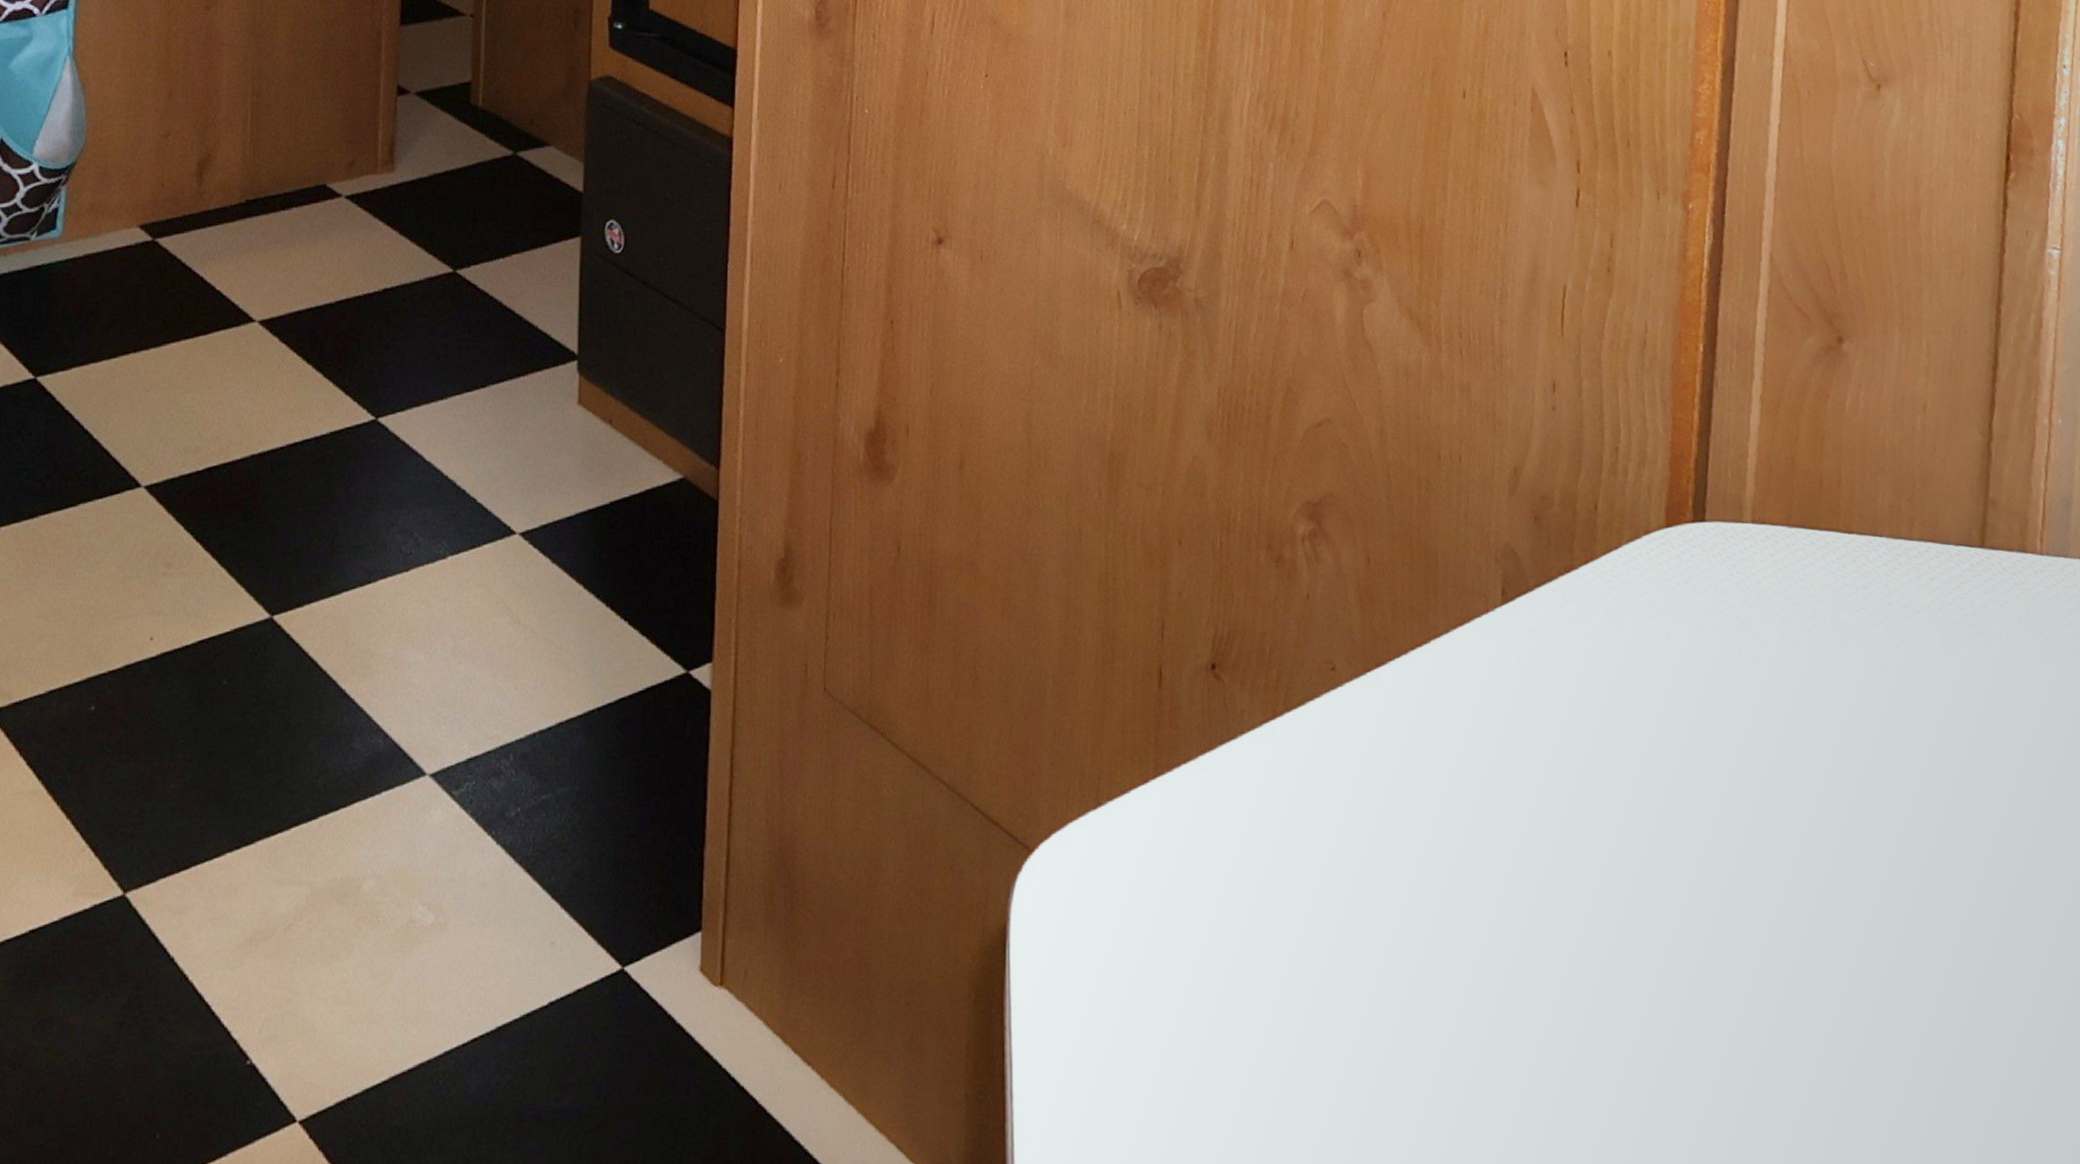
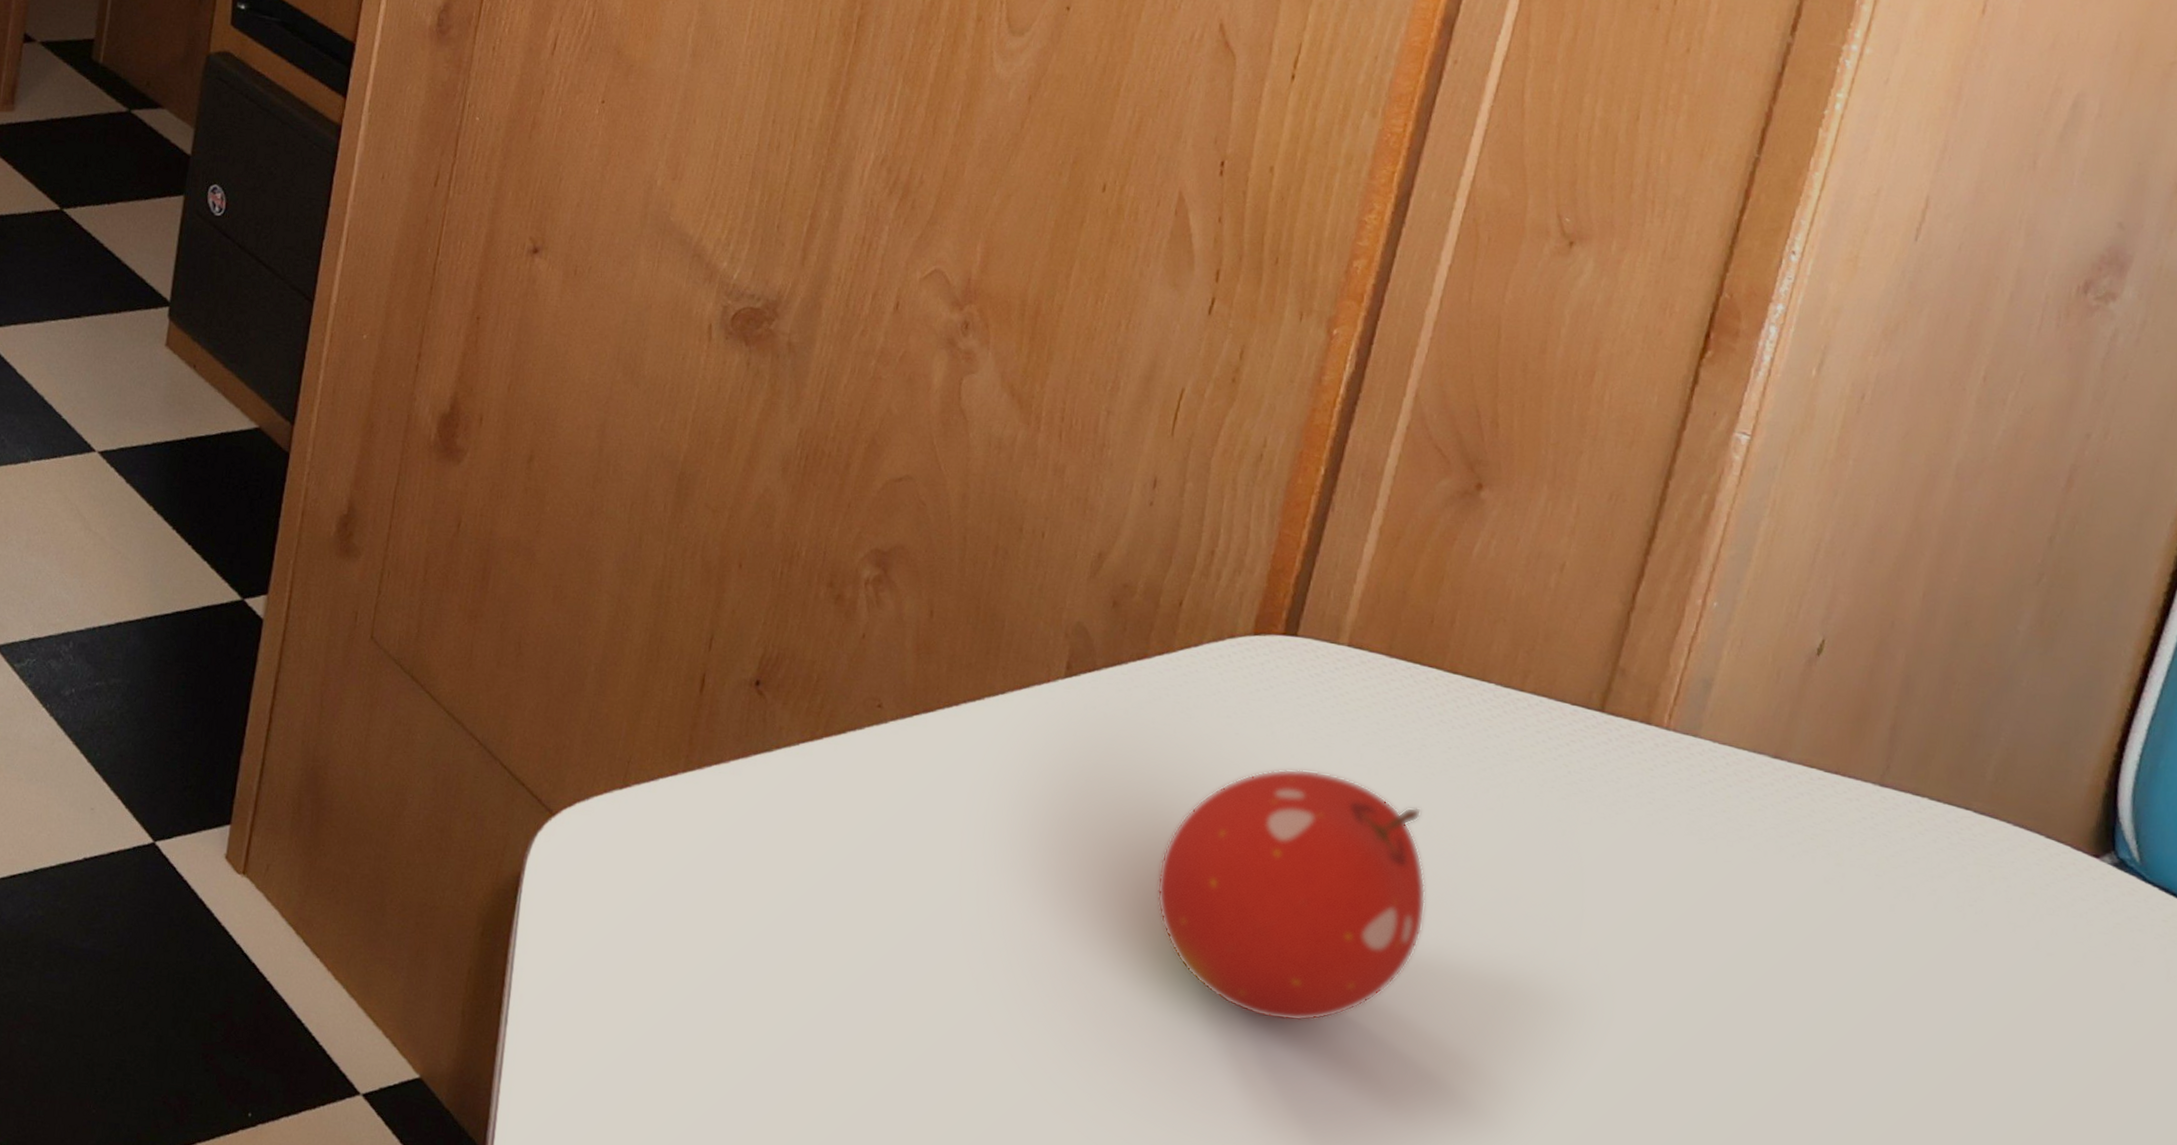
fruit: none [1617,657,1865,930] -> present [1156,768,1426,1022]

